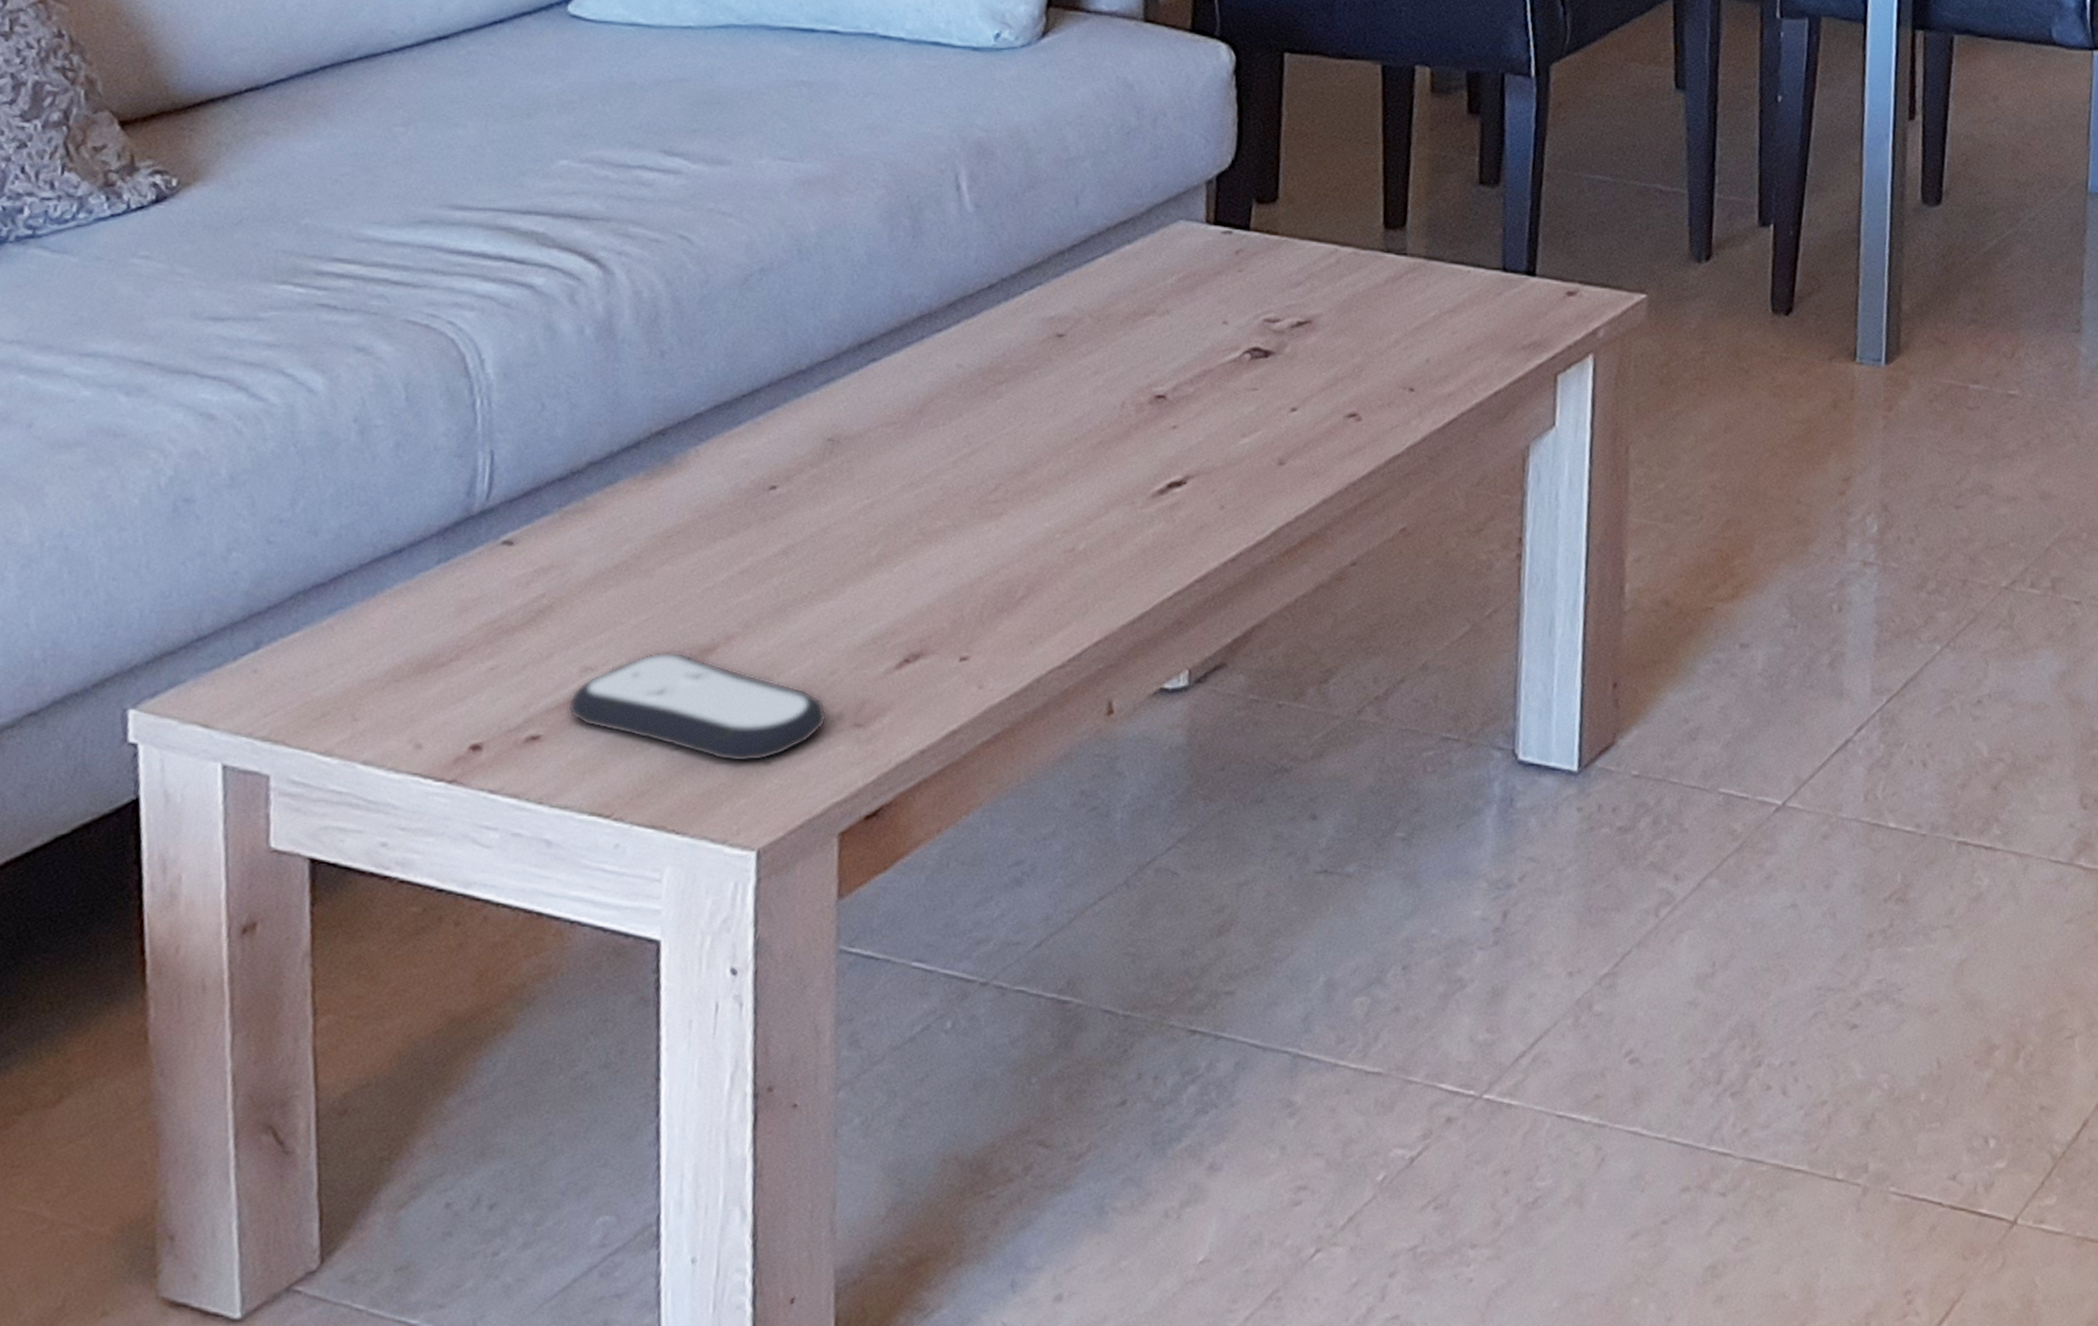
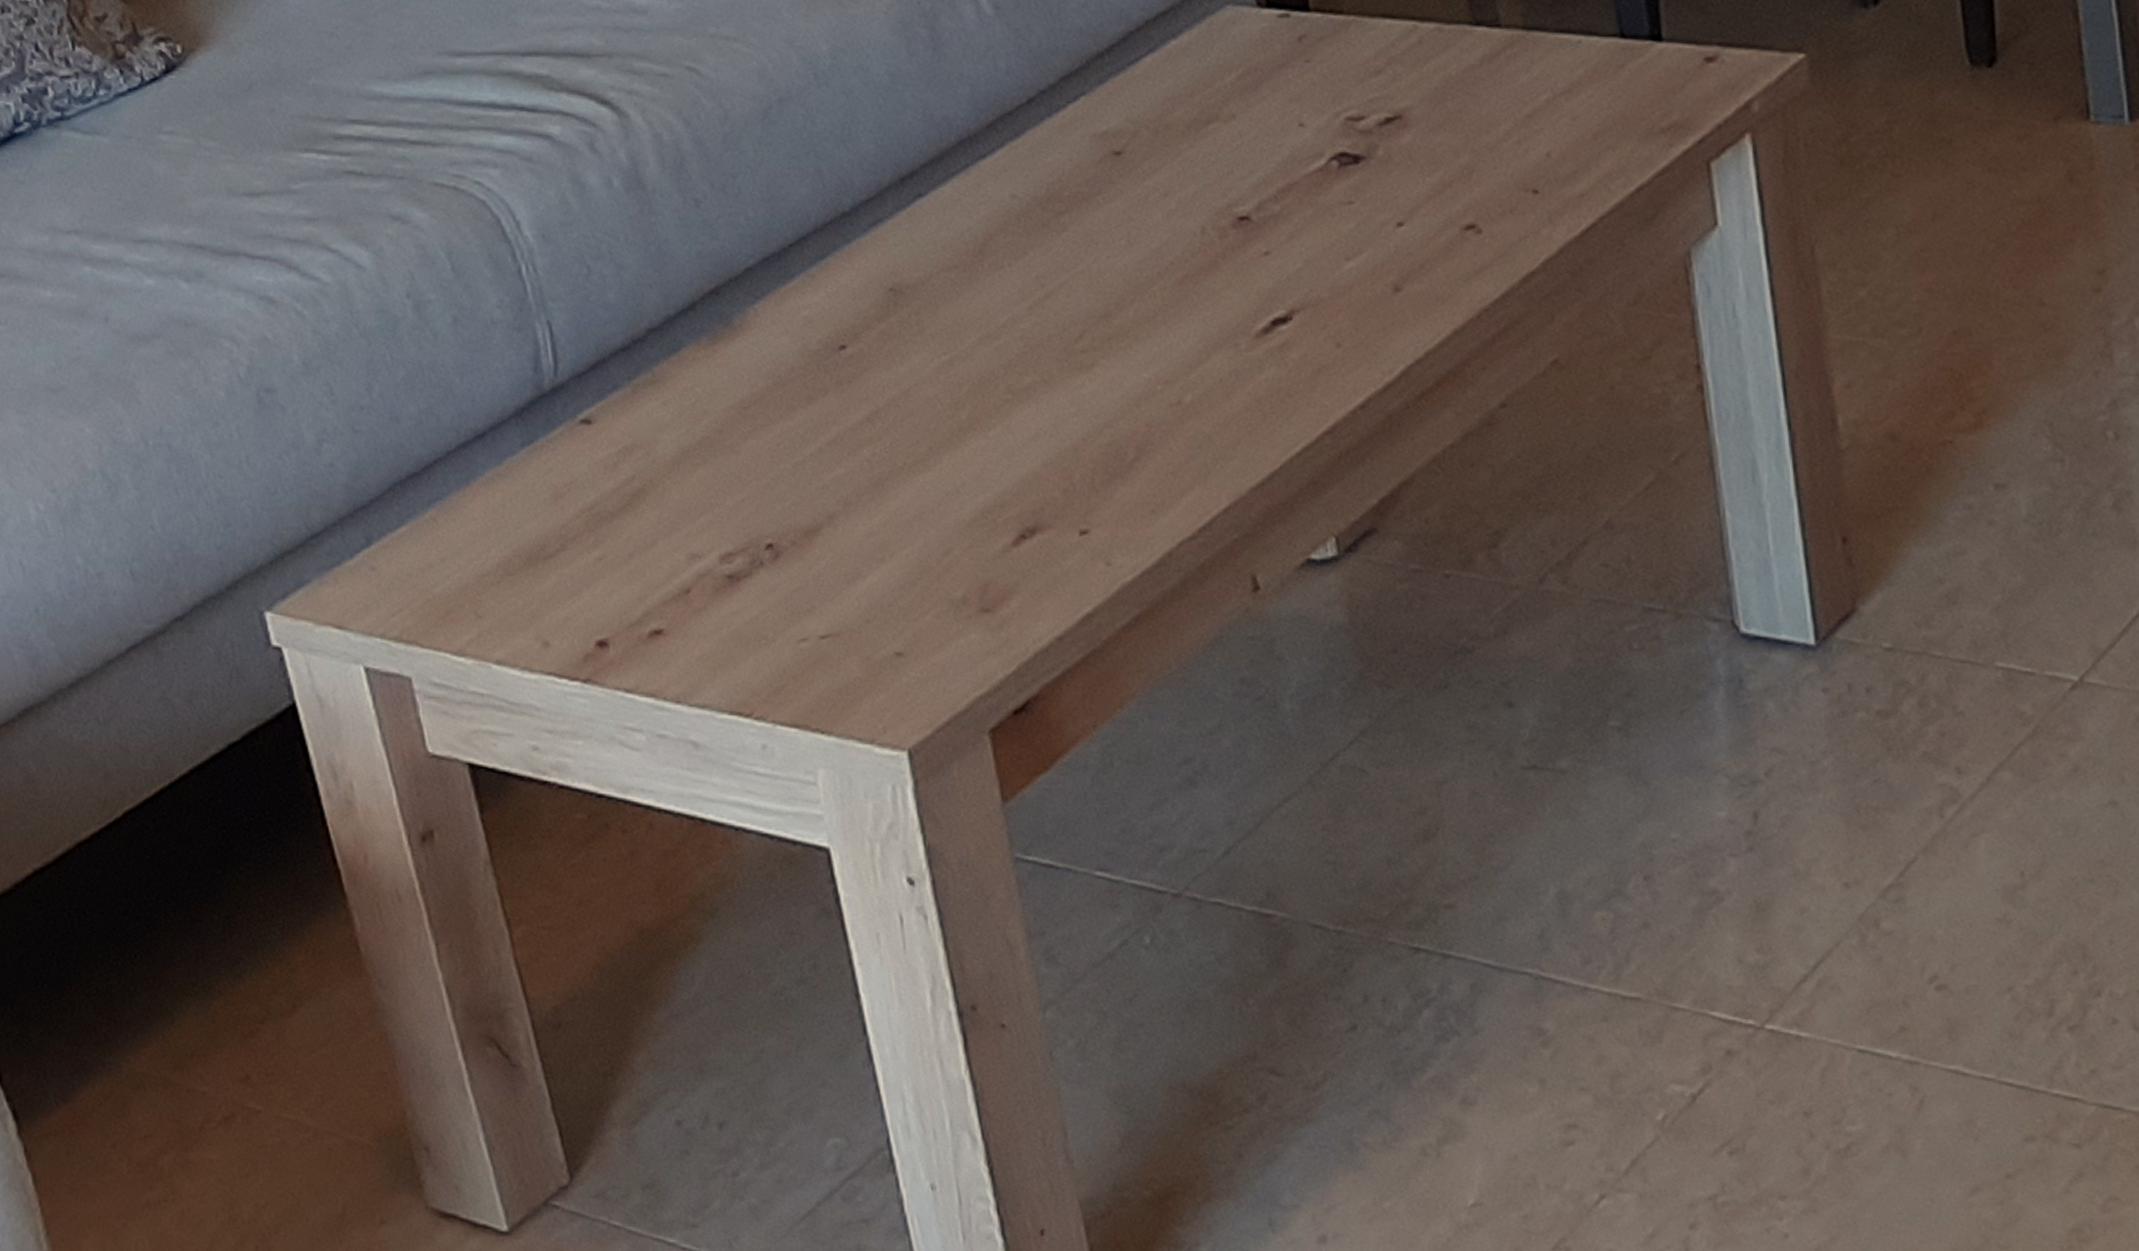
remote control: present [567,651,828,762] -> none [682,534,952,654]

